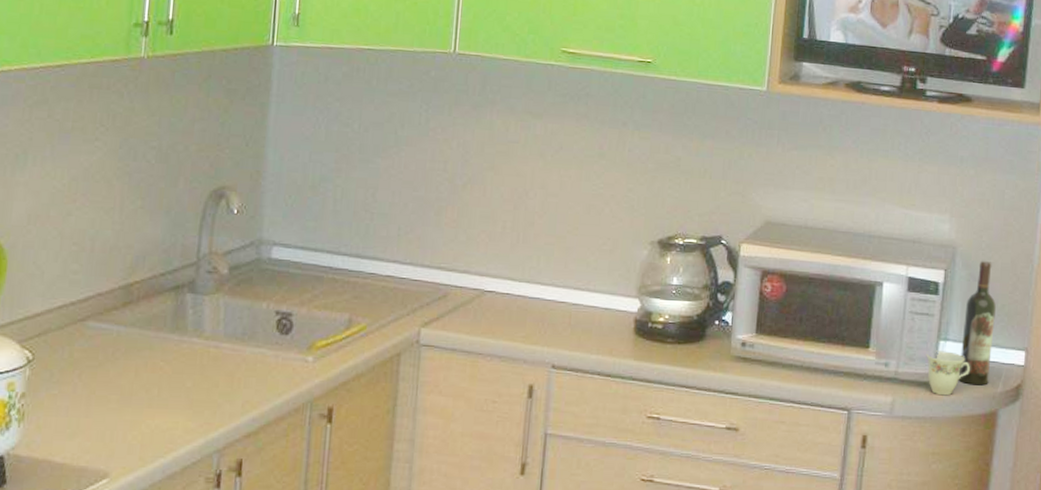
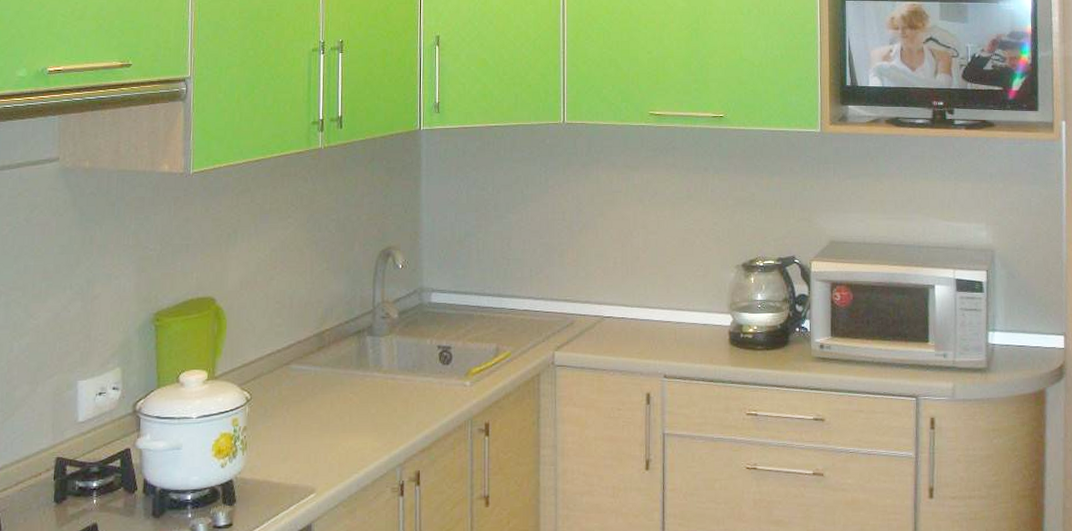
teacup: present [926,350,970,396] -> none [978,340,1017,379]
wine bottle: present [958,260,996,386] -> none [1007,260,1035,368]

